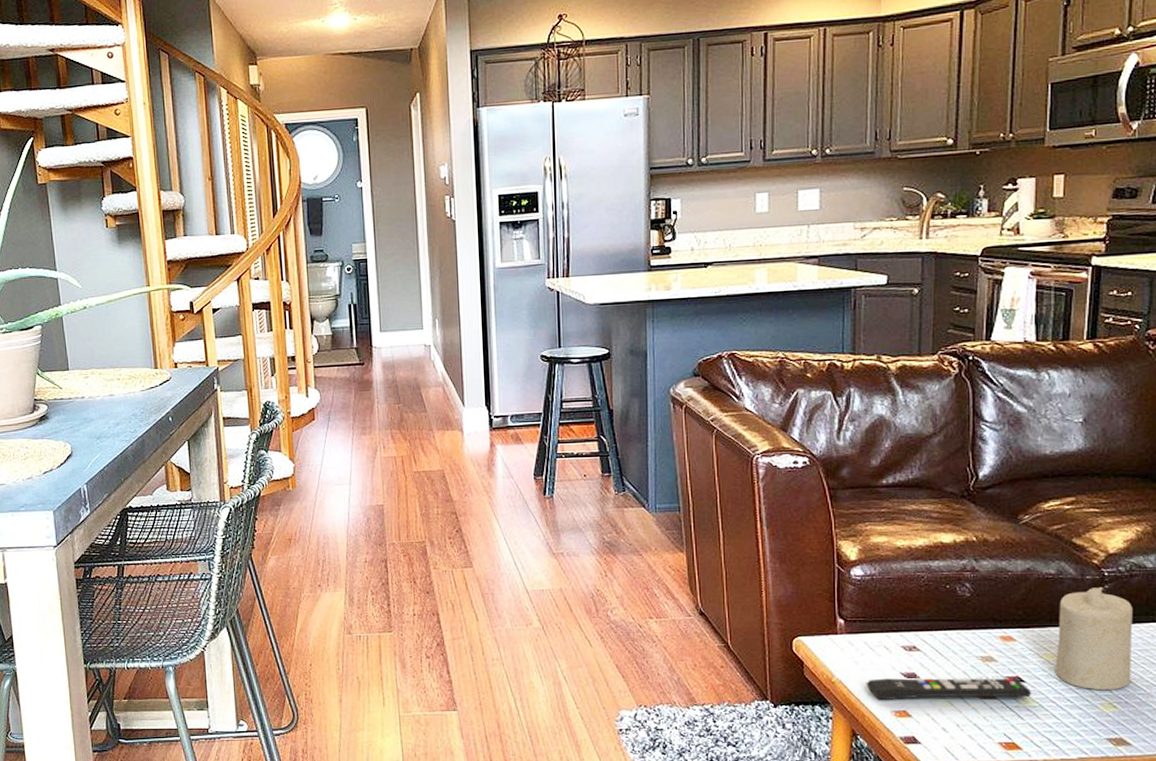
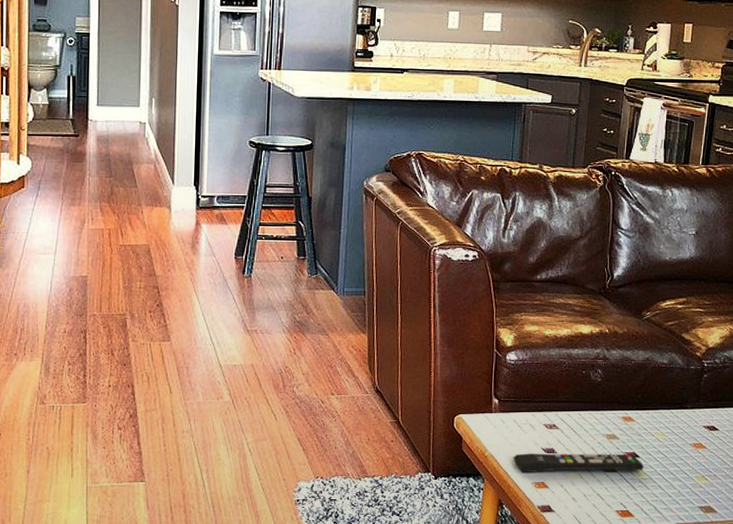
candle: present [1055,586,1133,691] -> none [663,375,724,465]

